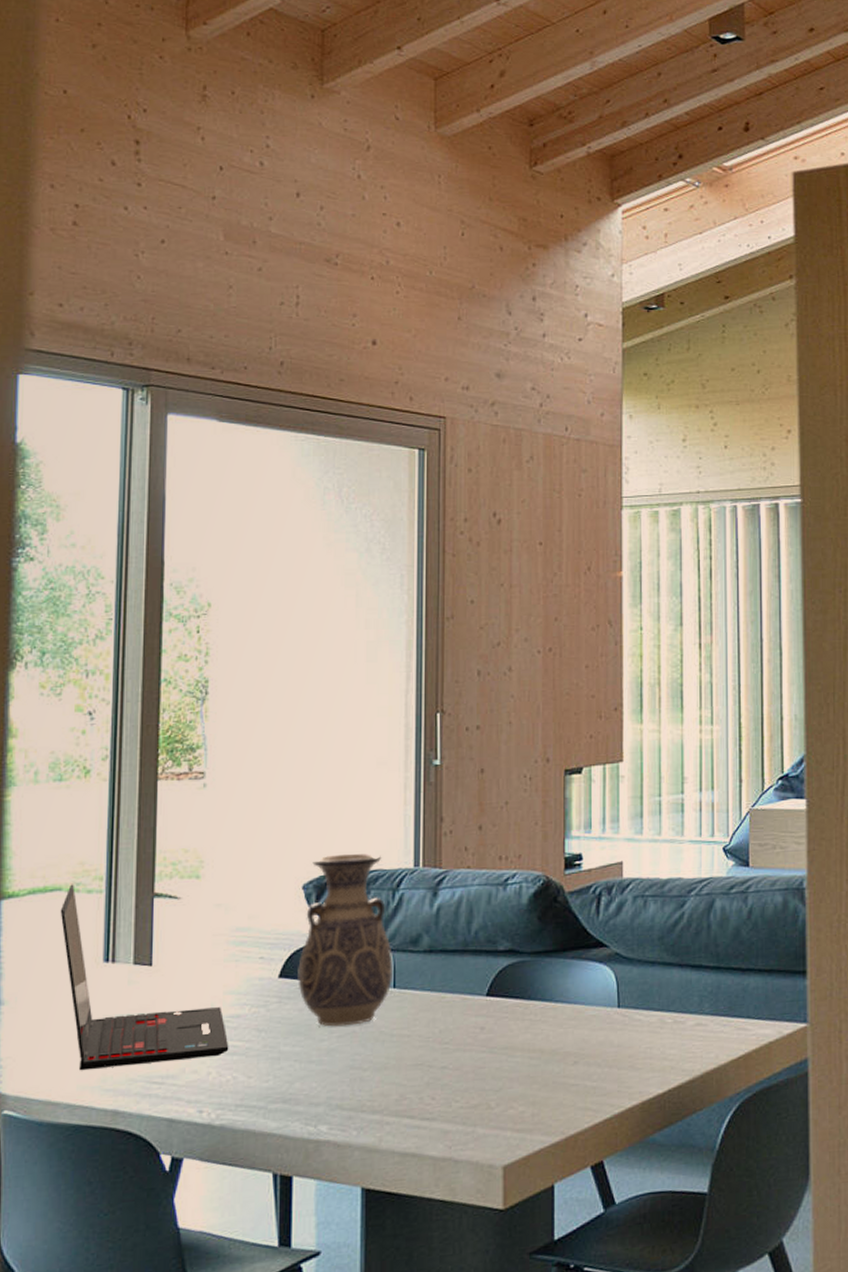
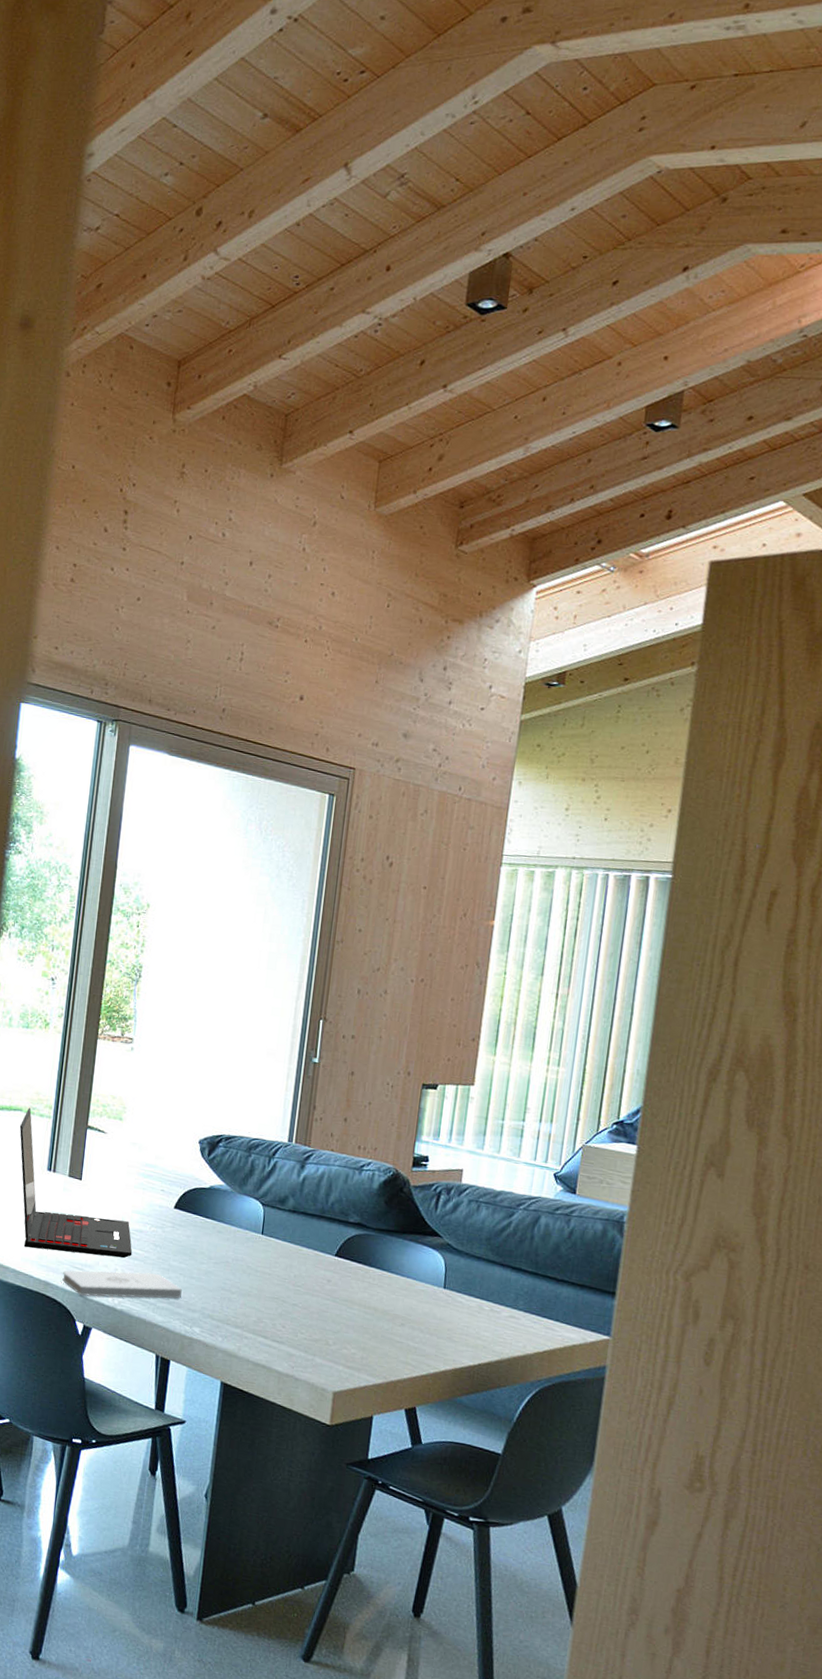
notepad: none [137,1067,299,1119] -> present [62,1270,182,1299]
vase: present [298,852,394,1027] -> none [188,1119,264,1258]

